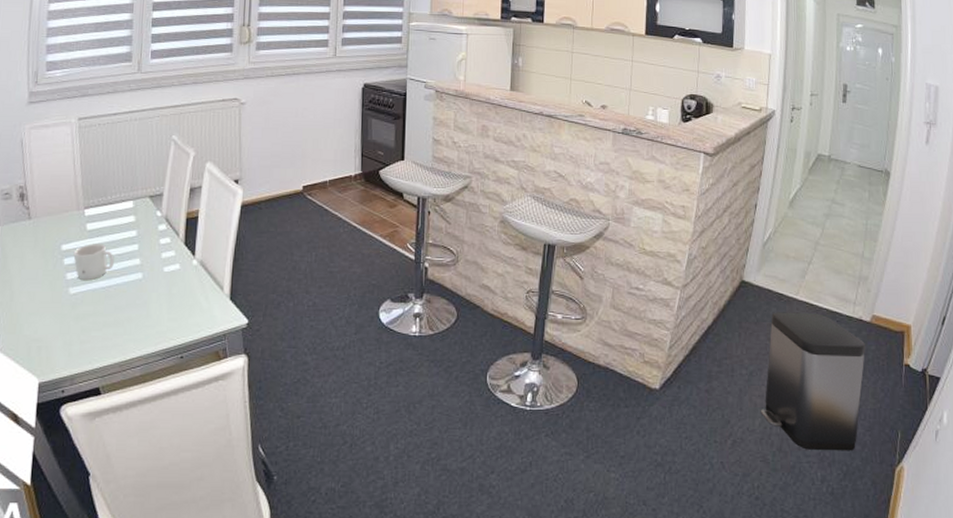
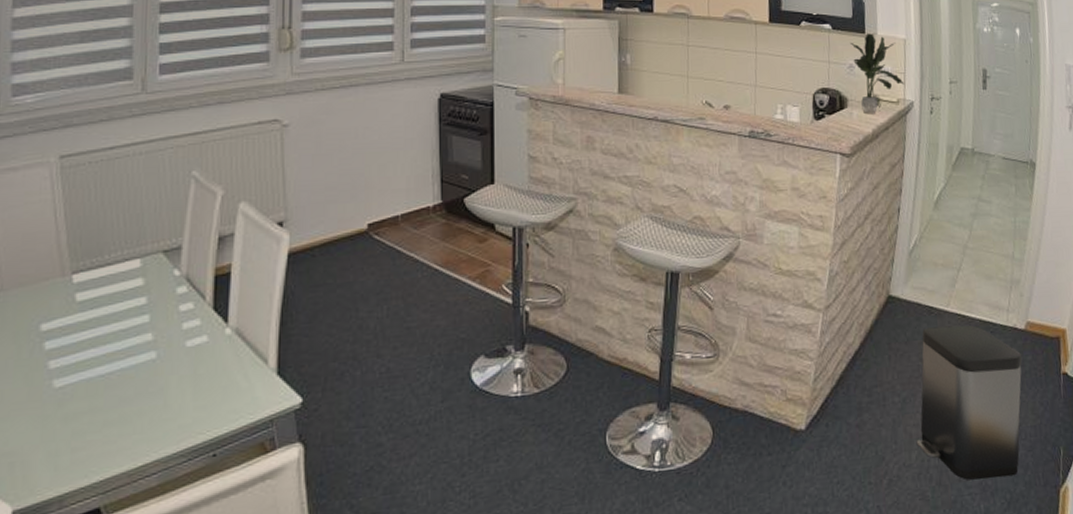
mug: present [73,244,114,281] -> none [57,318,116,369]
potted plant: none [719,48,767,120] -> present [851,33,904,115]

